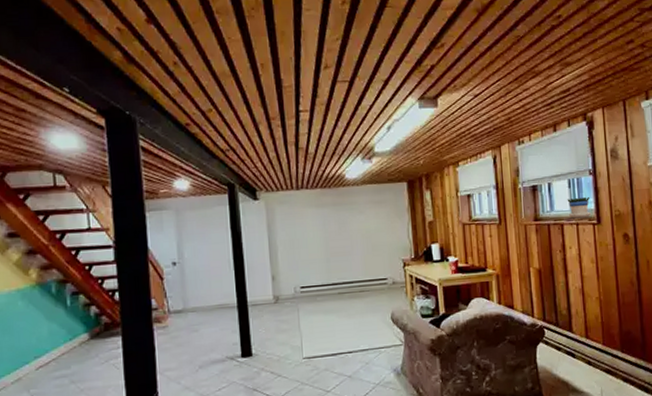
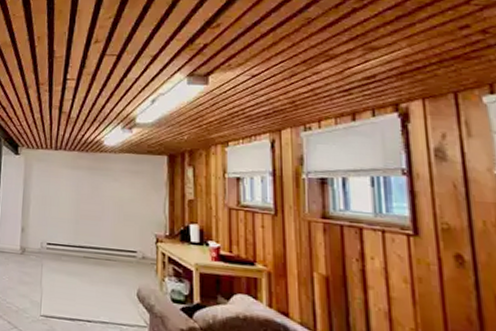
flowerpot: present [567,196,591,219] -> none [369,199,403,226]

